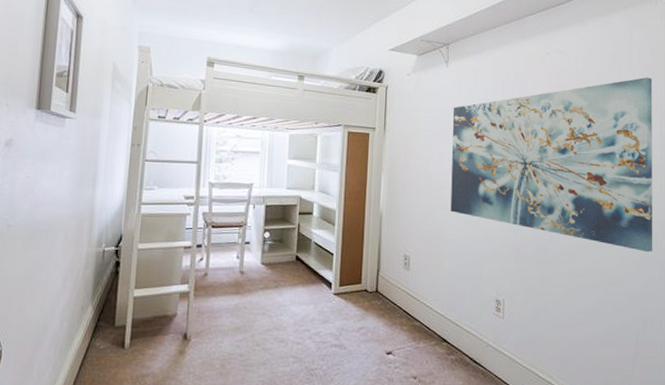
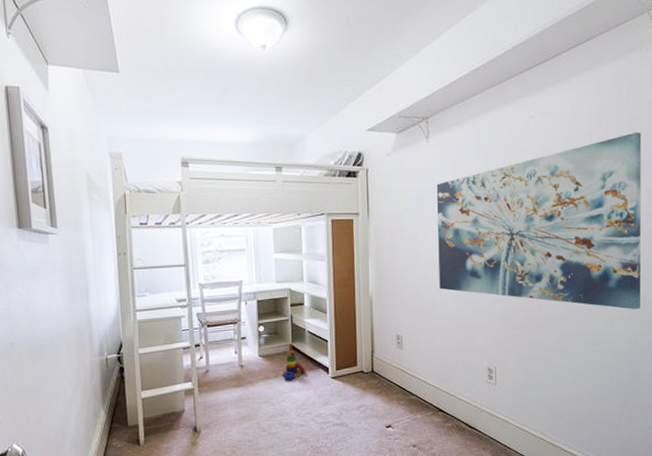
stacking toy: none [283,253,308,293] -> present [282,343,306,381]

